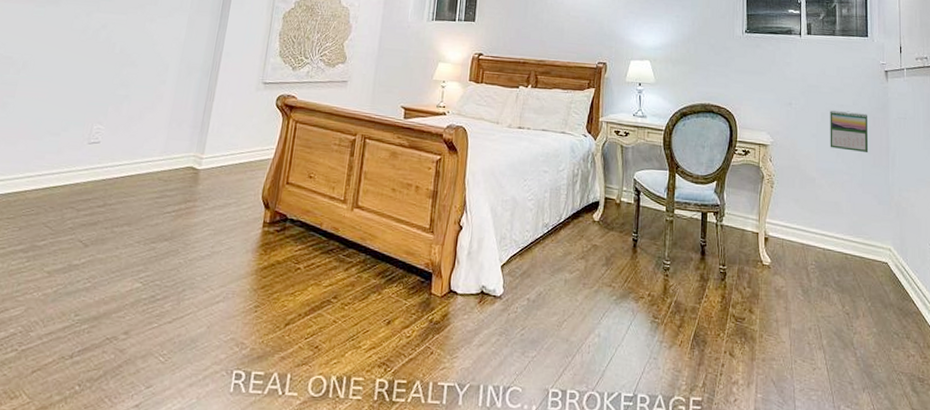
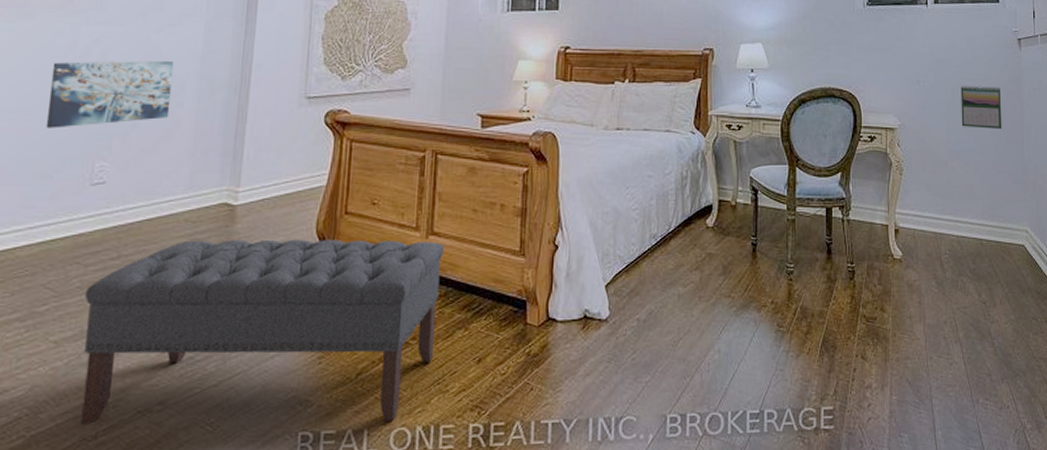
wall art: none [59,41,162,95] -> present [45,61,175,129]
bench: none [61,196,367,370] -> present [81,239,445,425]

